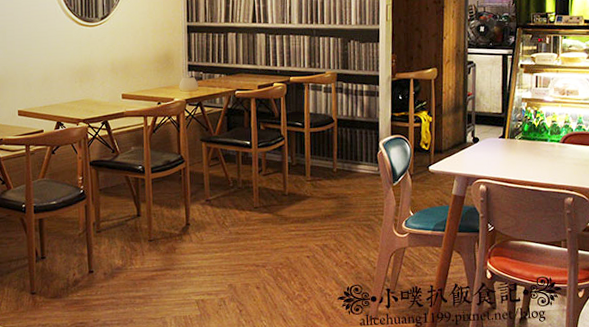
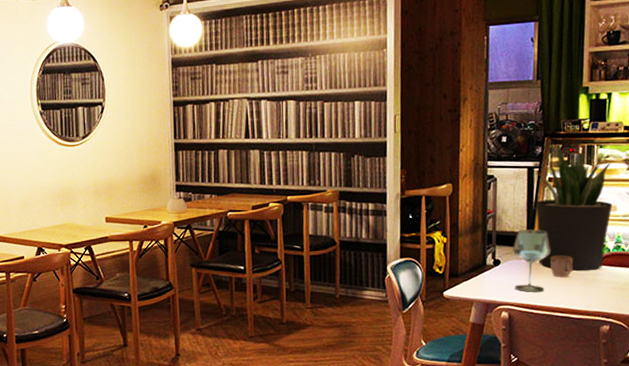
wine glass: none [490,110,522,167] -> present [513,229,550,292]
planter: none [509,34,575,148] -> present [535,144,612,271]
mug: none [522,134,542,154] -> present [550,255,574,277]

